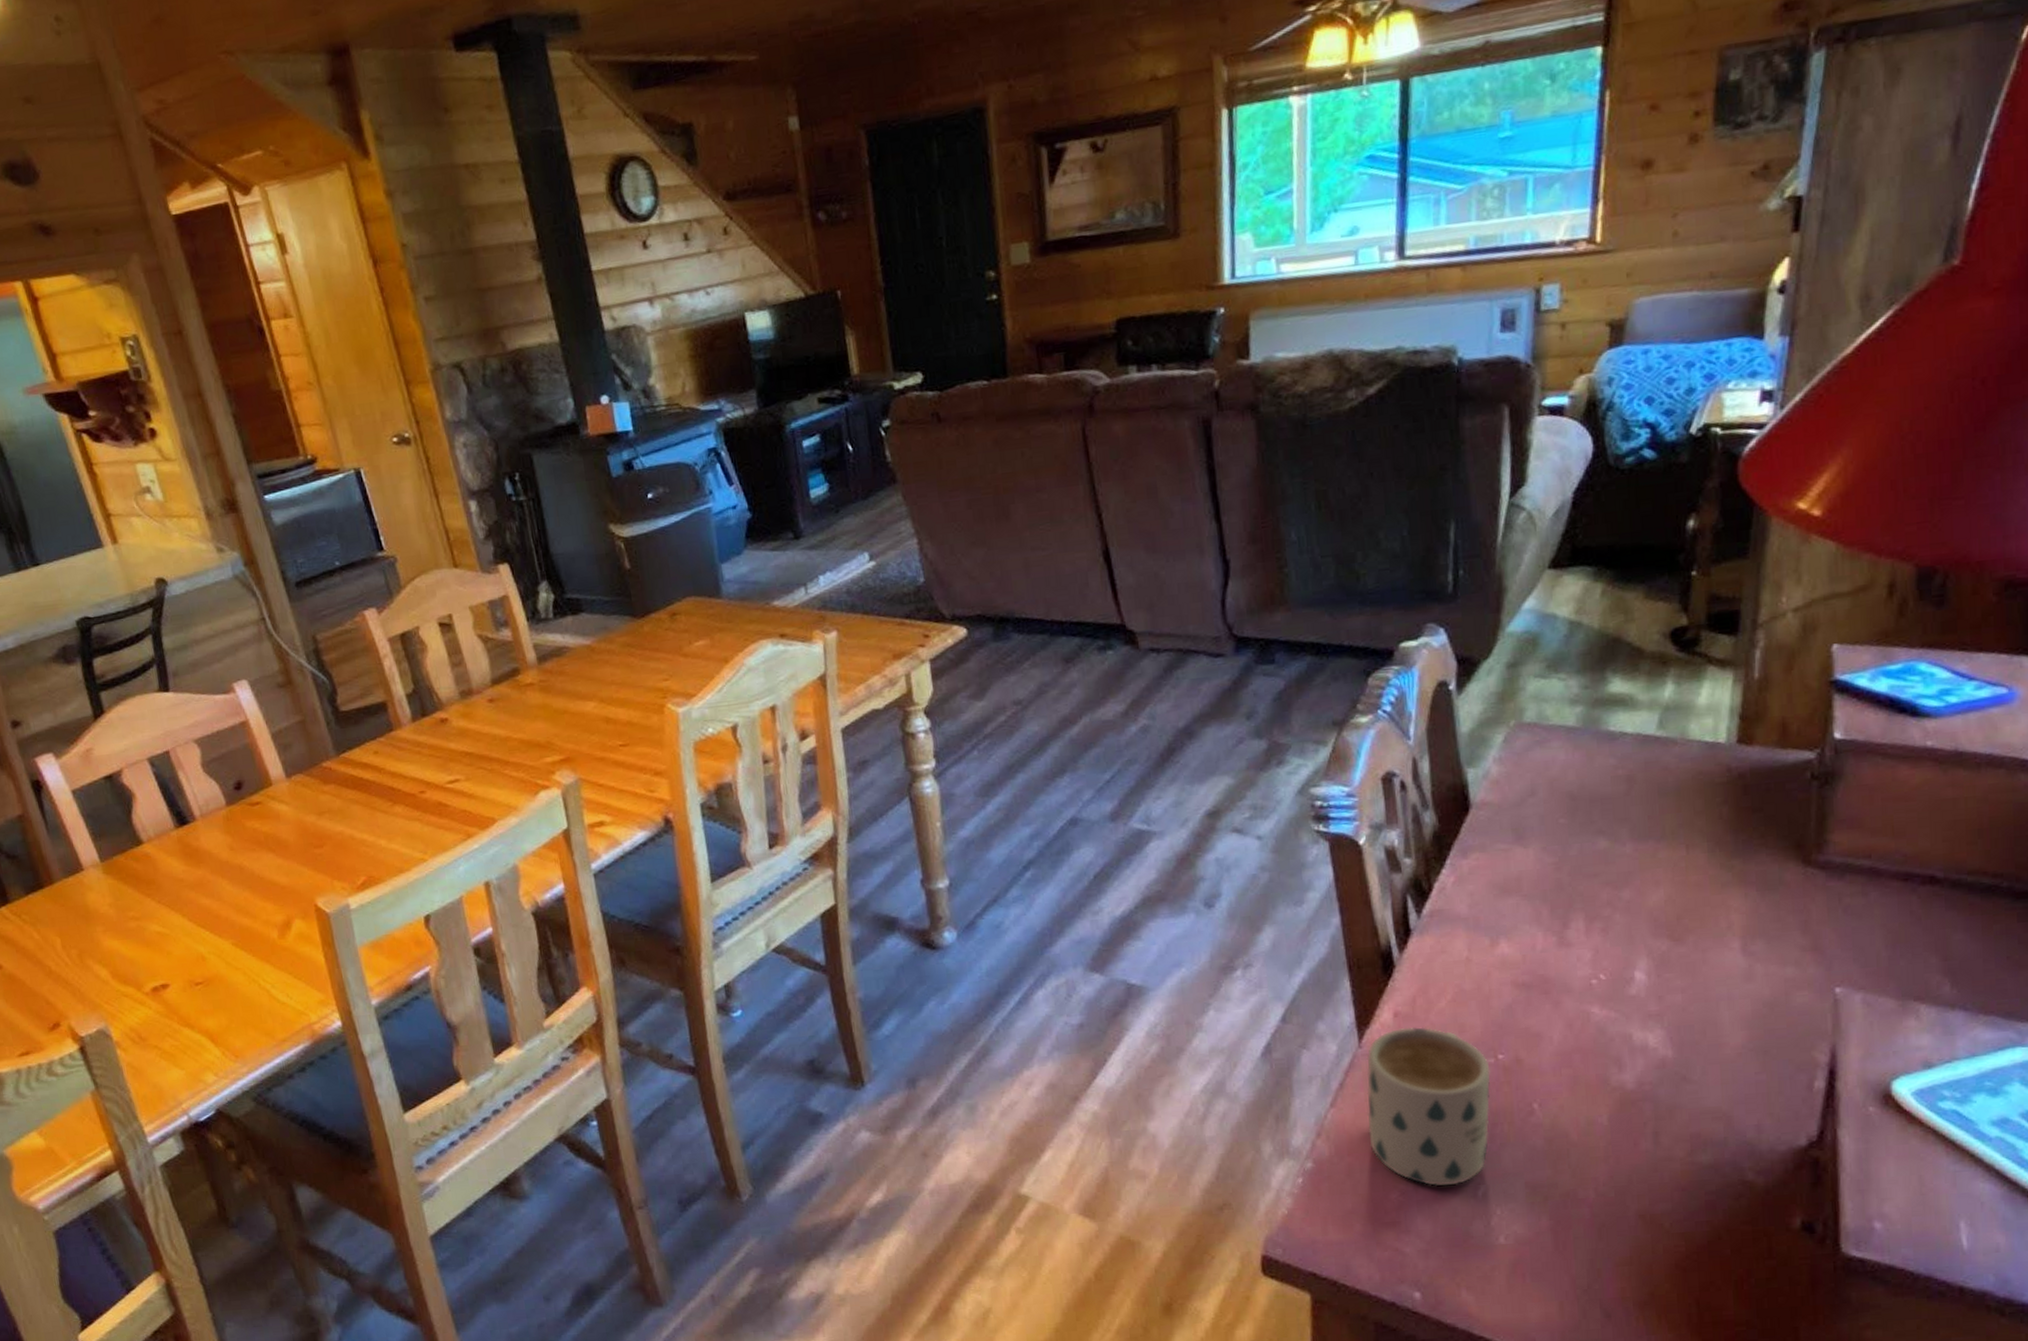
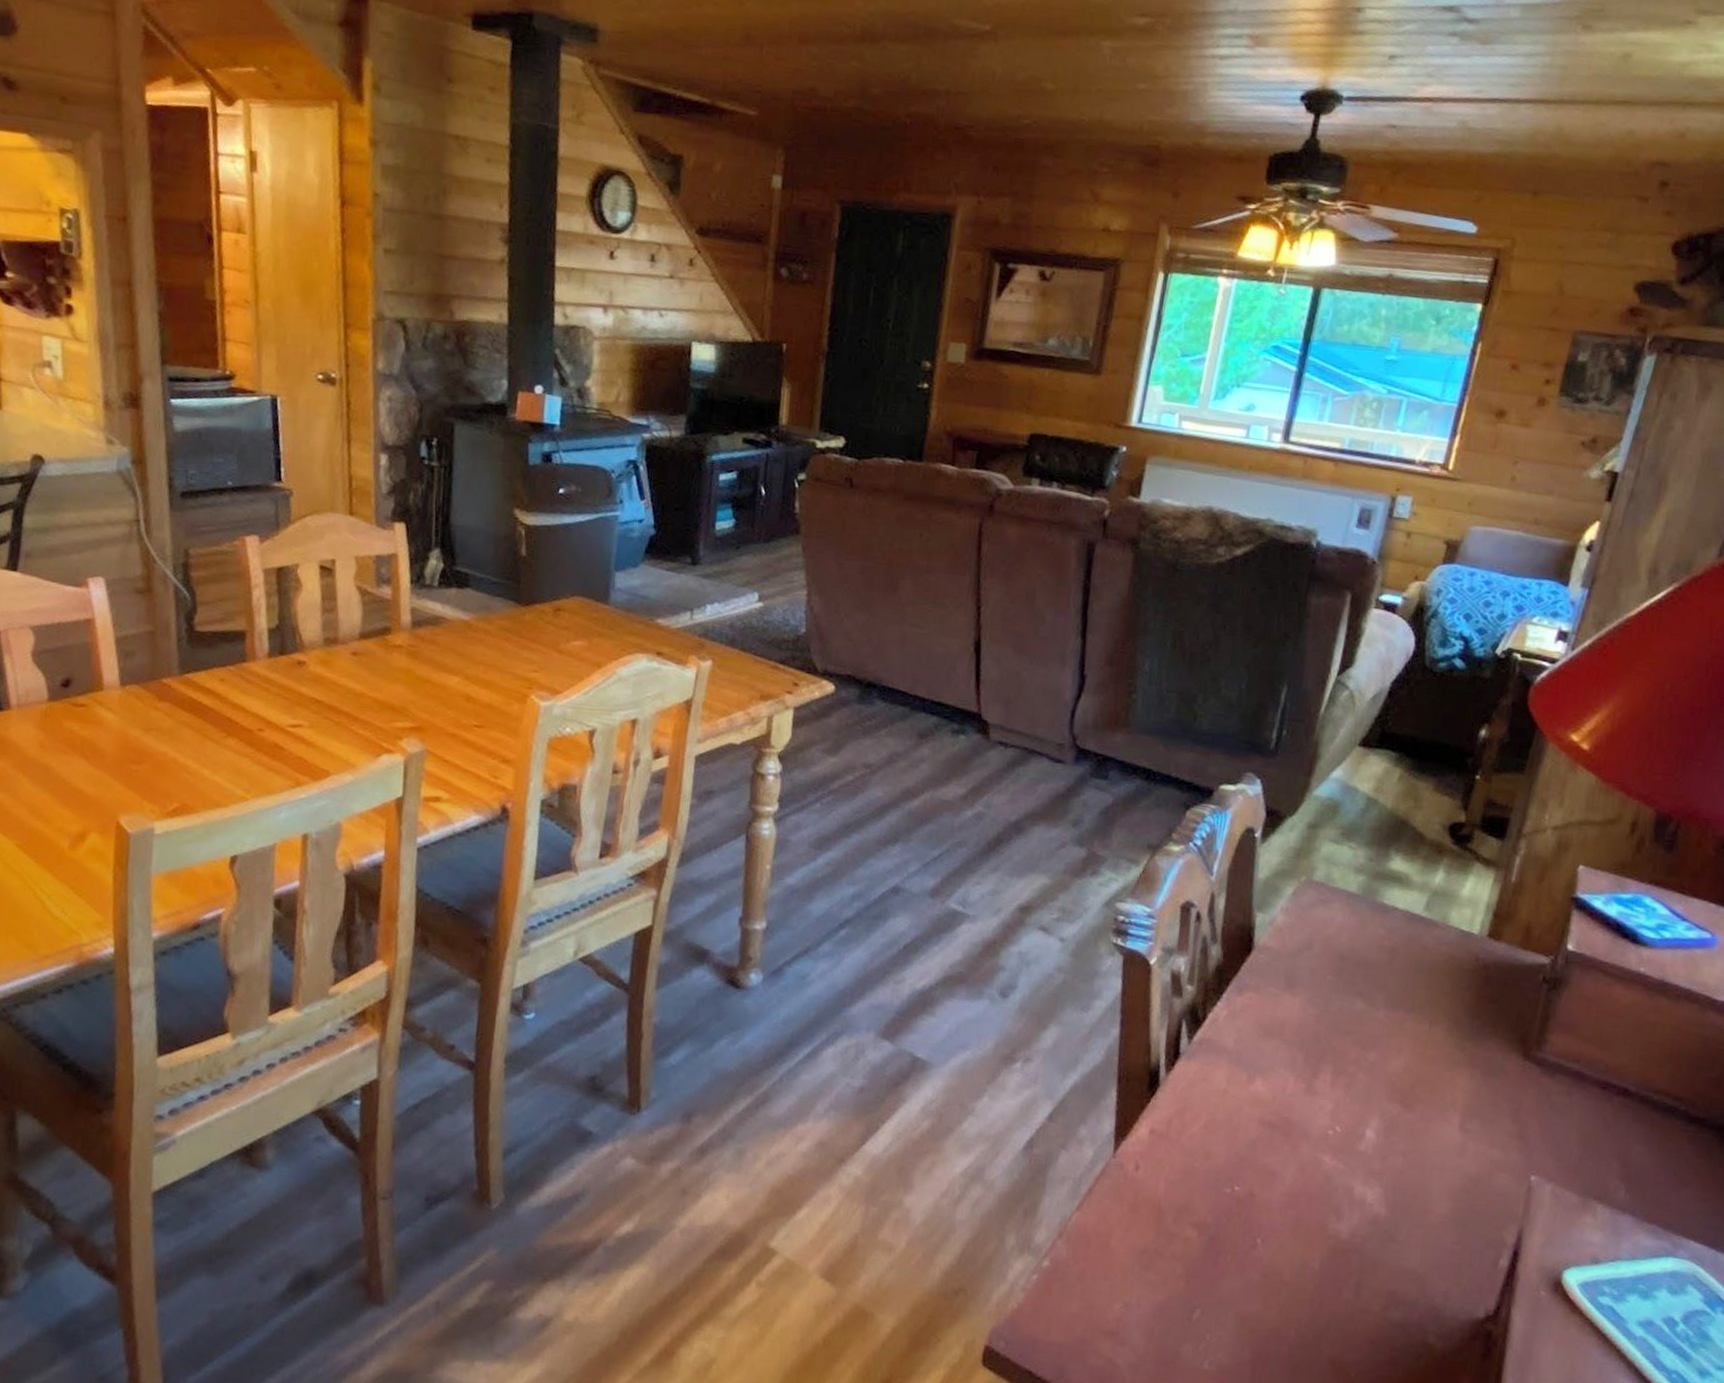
mug: present [1366,1027,1491,1186] -> none [1104,1145,1226,1306]

